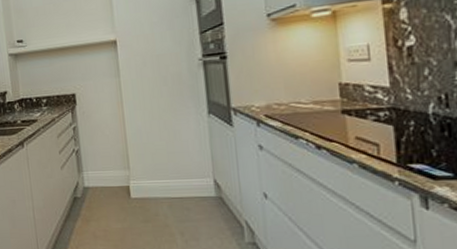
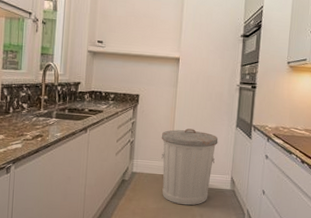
trash can: none [111,124,187,222] -> present [161,128,219,206]

